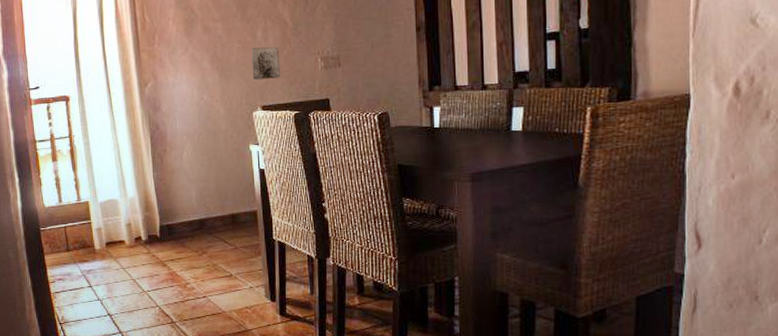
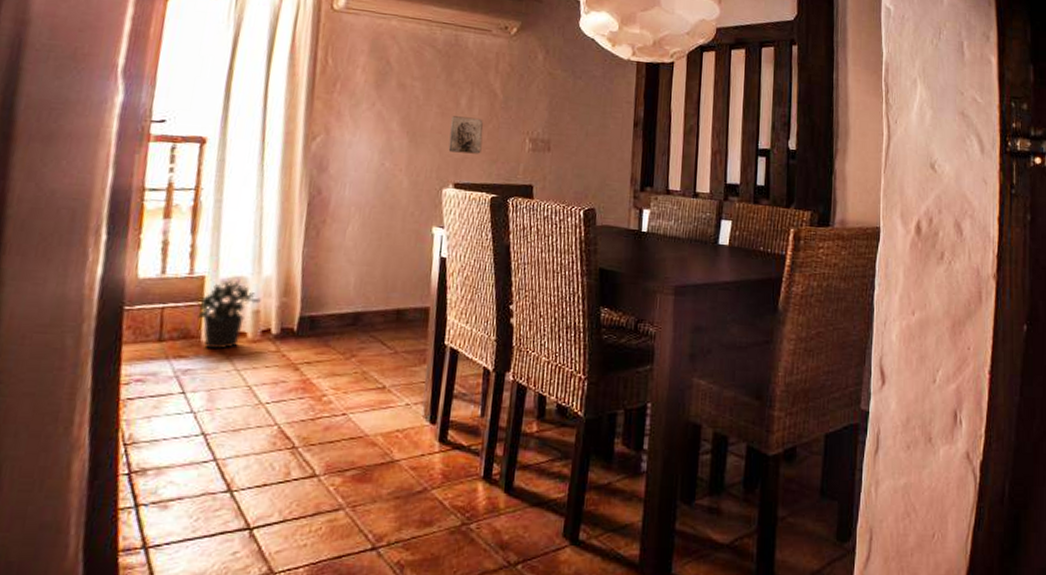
potted plant: none [88,200,130,254] -> present [196,278,261,350]

